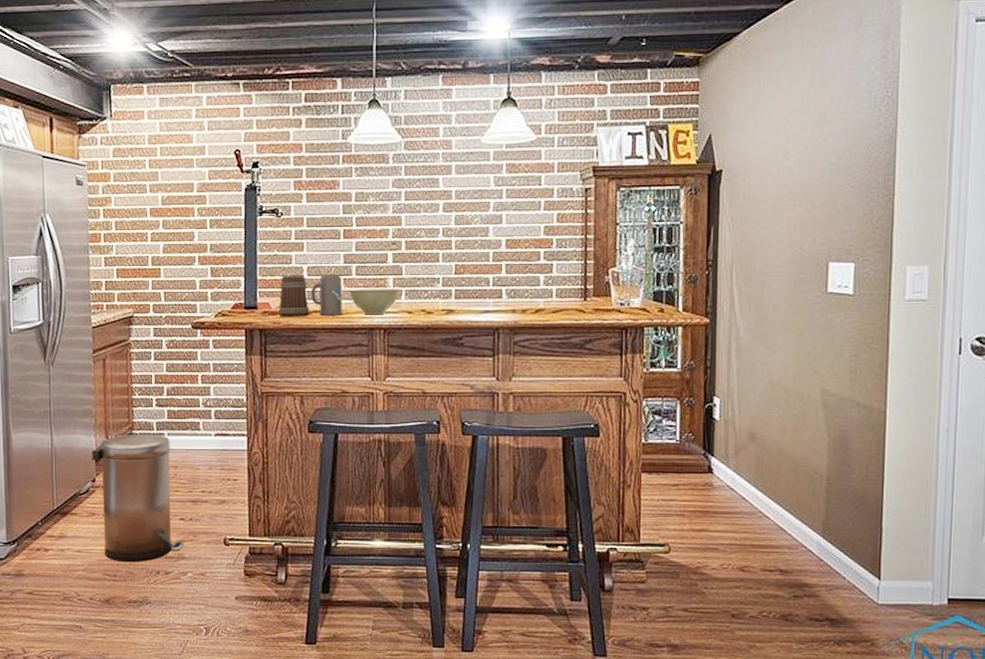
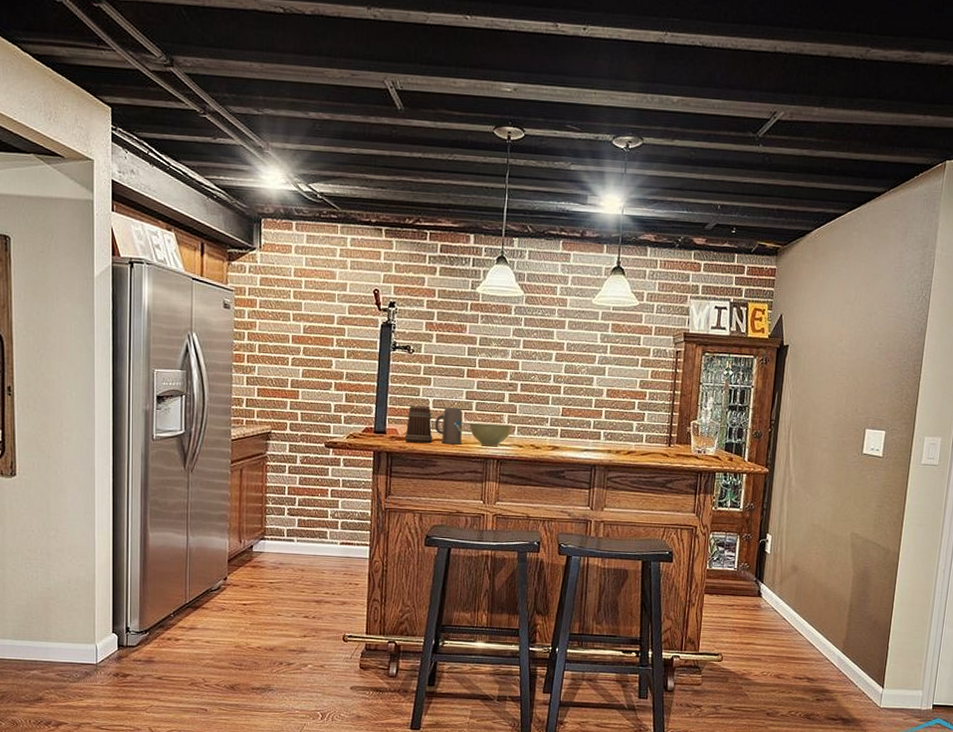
pedal bin: present [92,434,185,563] -> none [225,538,308,654]

